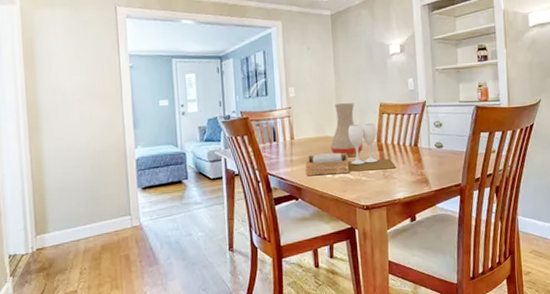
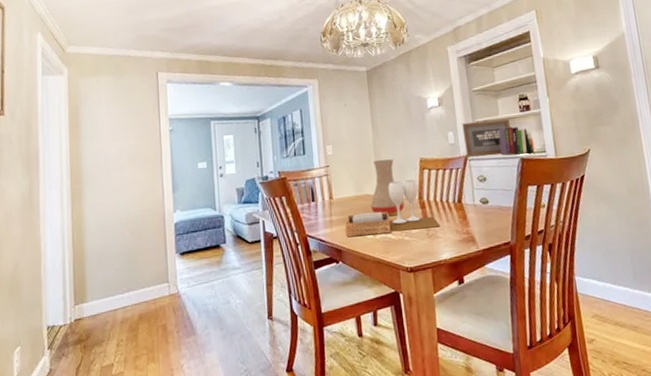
picture frame: none [422,68,468,104] -> present [462,119,510,158]
books: none [456,75,488,103] -> present [498,126,534,156]

